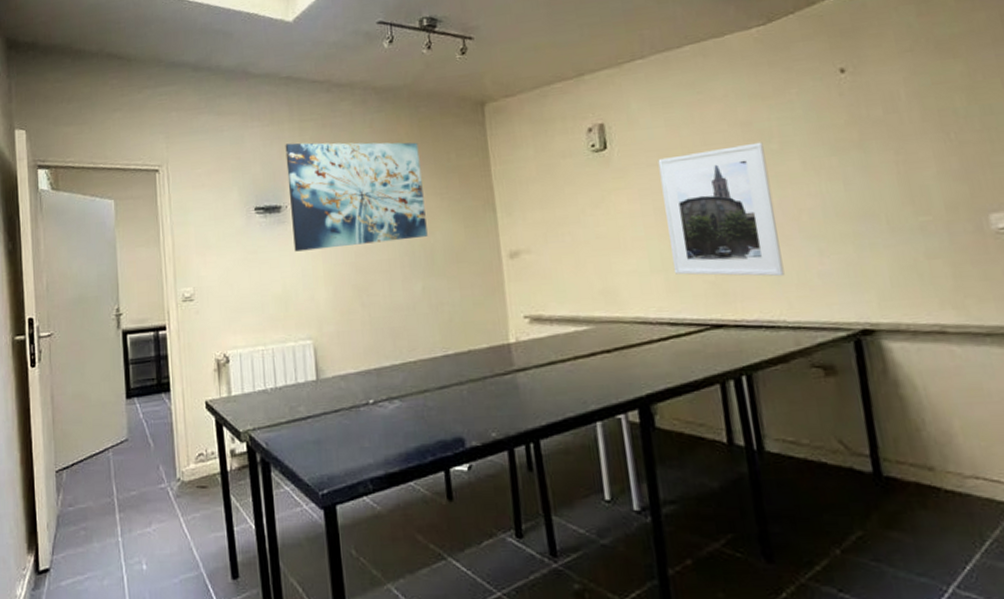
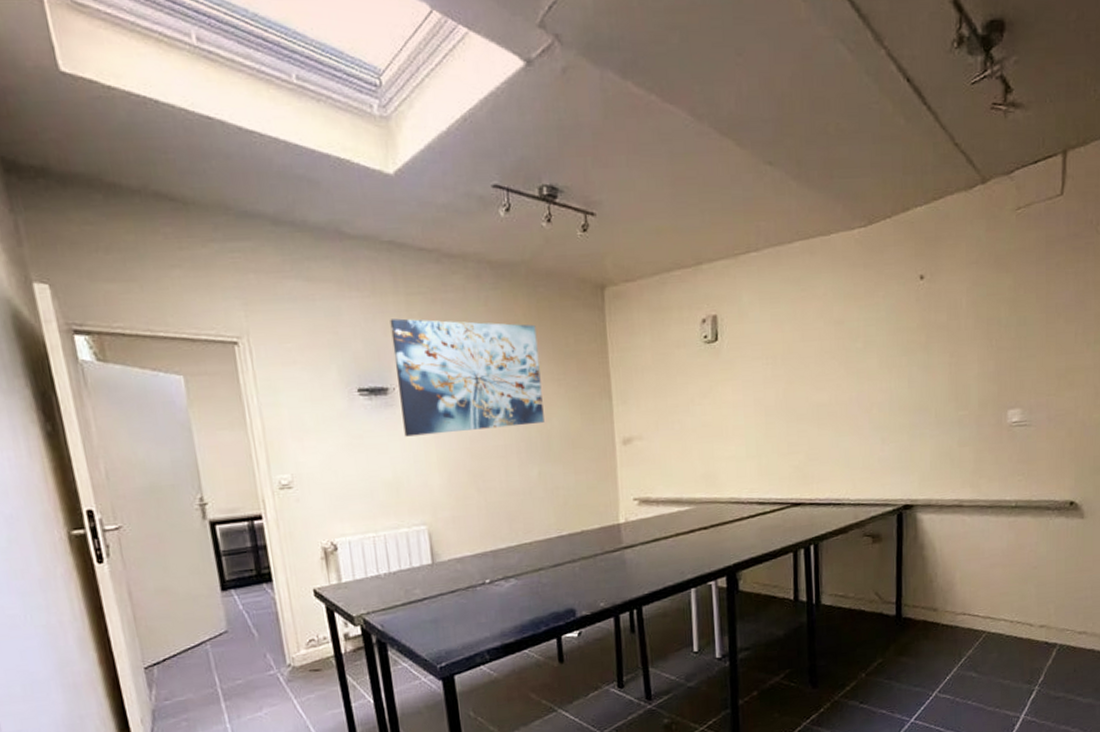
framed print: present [658,142,785,277] -> none [762,340,853,462]

